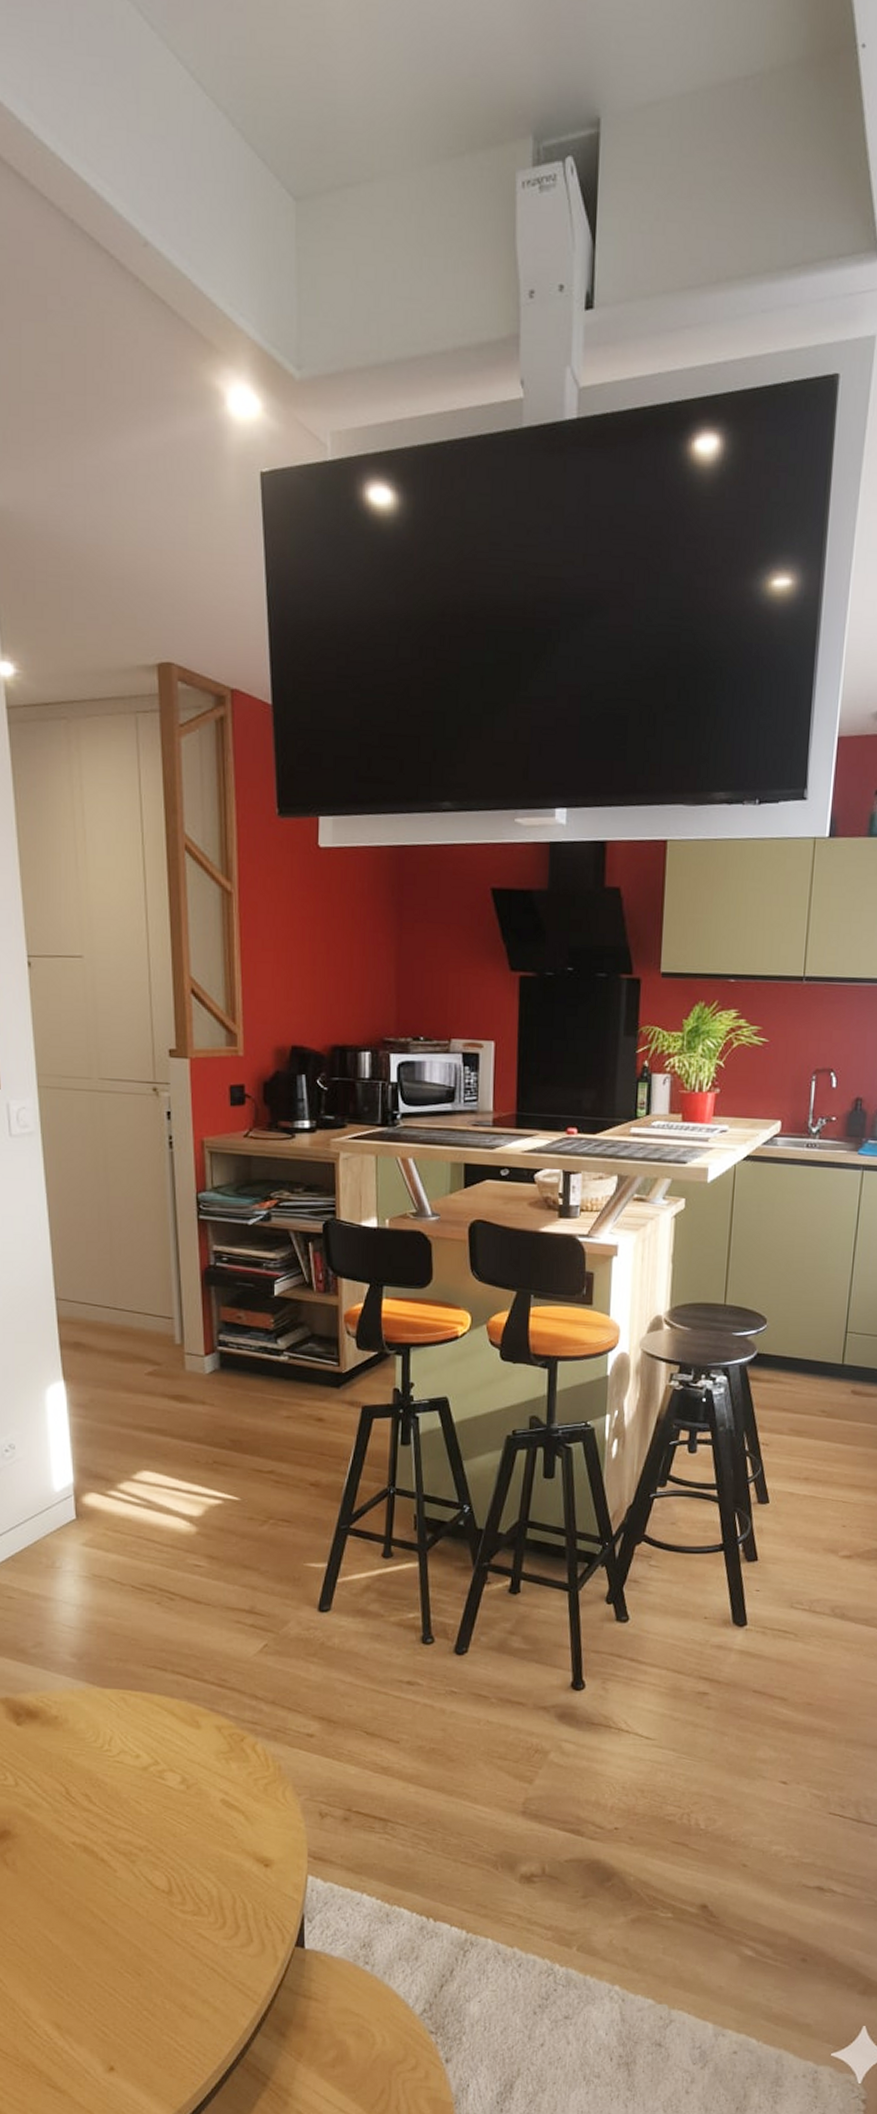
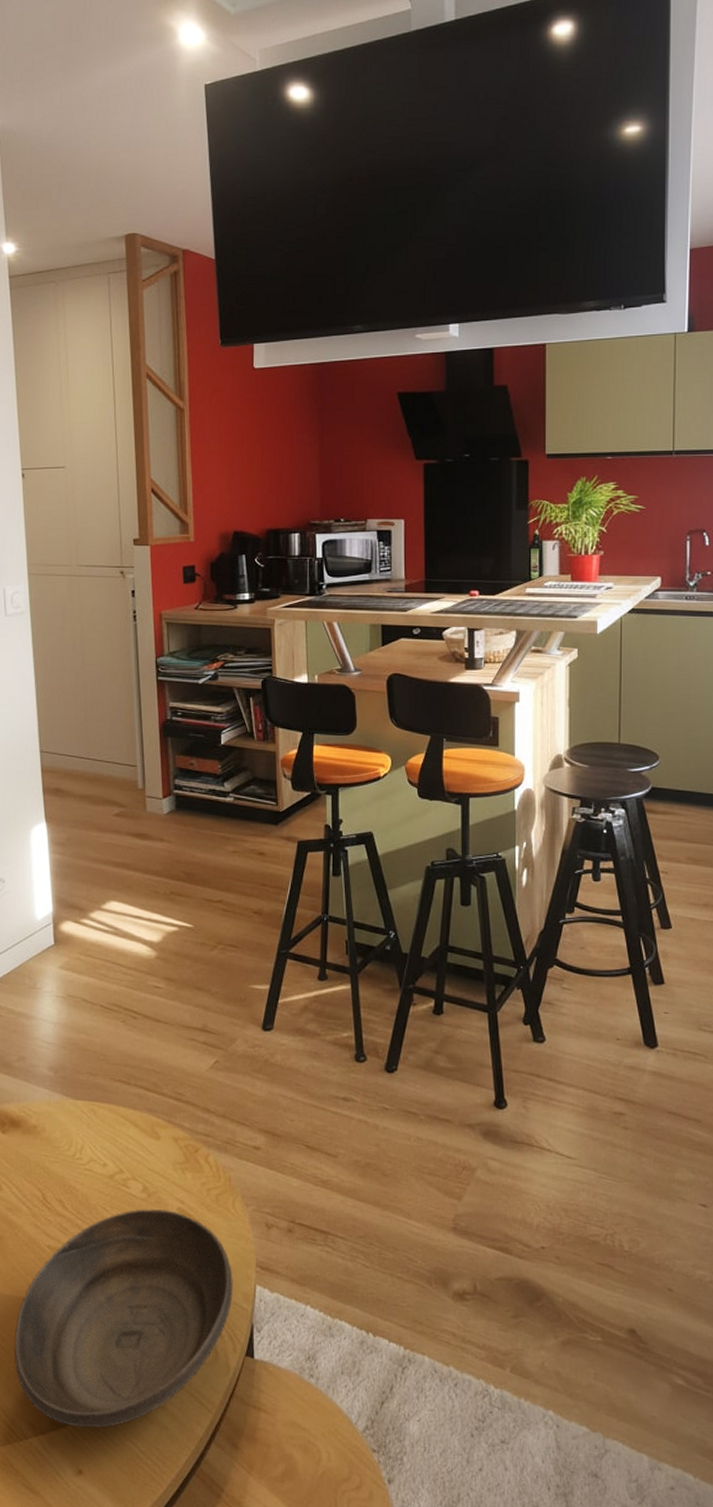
bowl: none [35,1800,283,2025] -> present [14,1209,233,1429]

